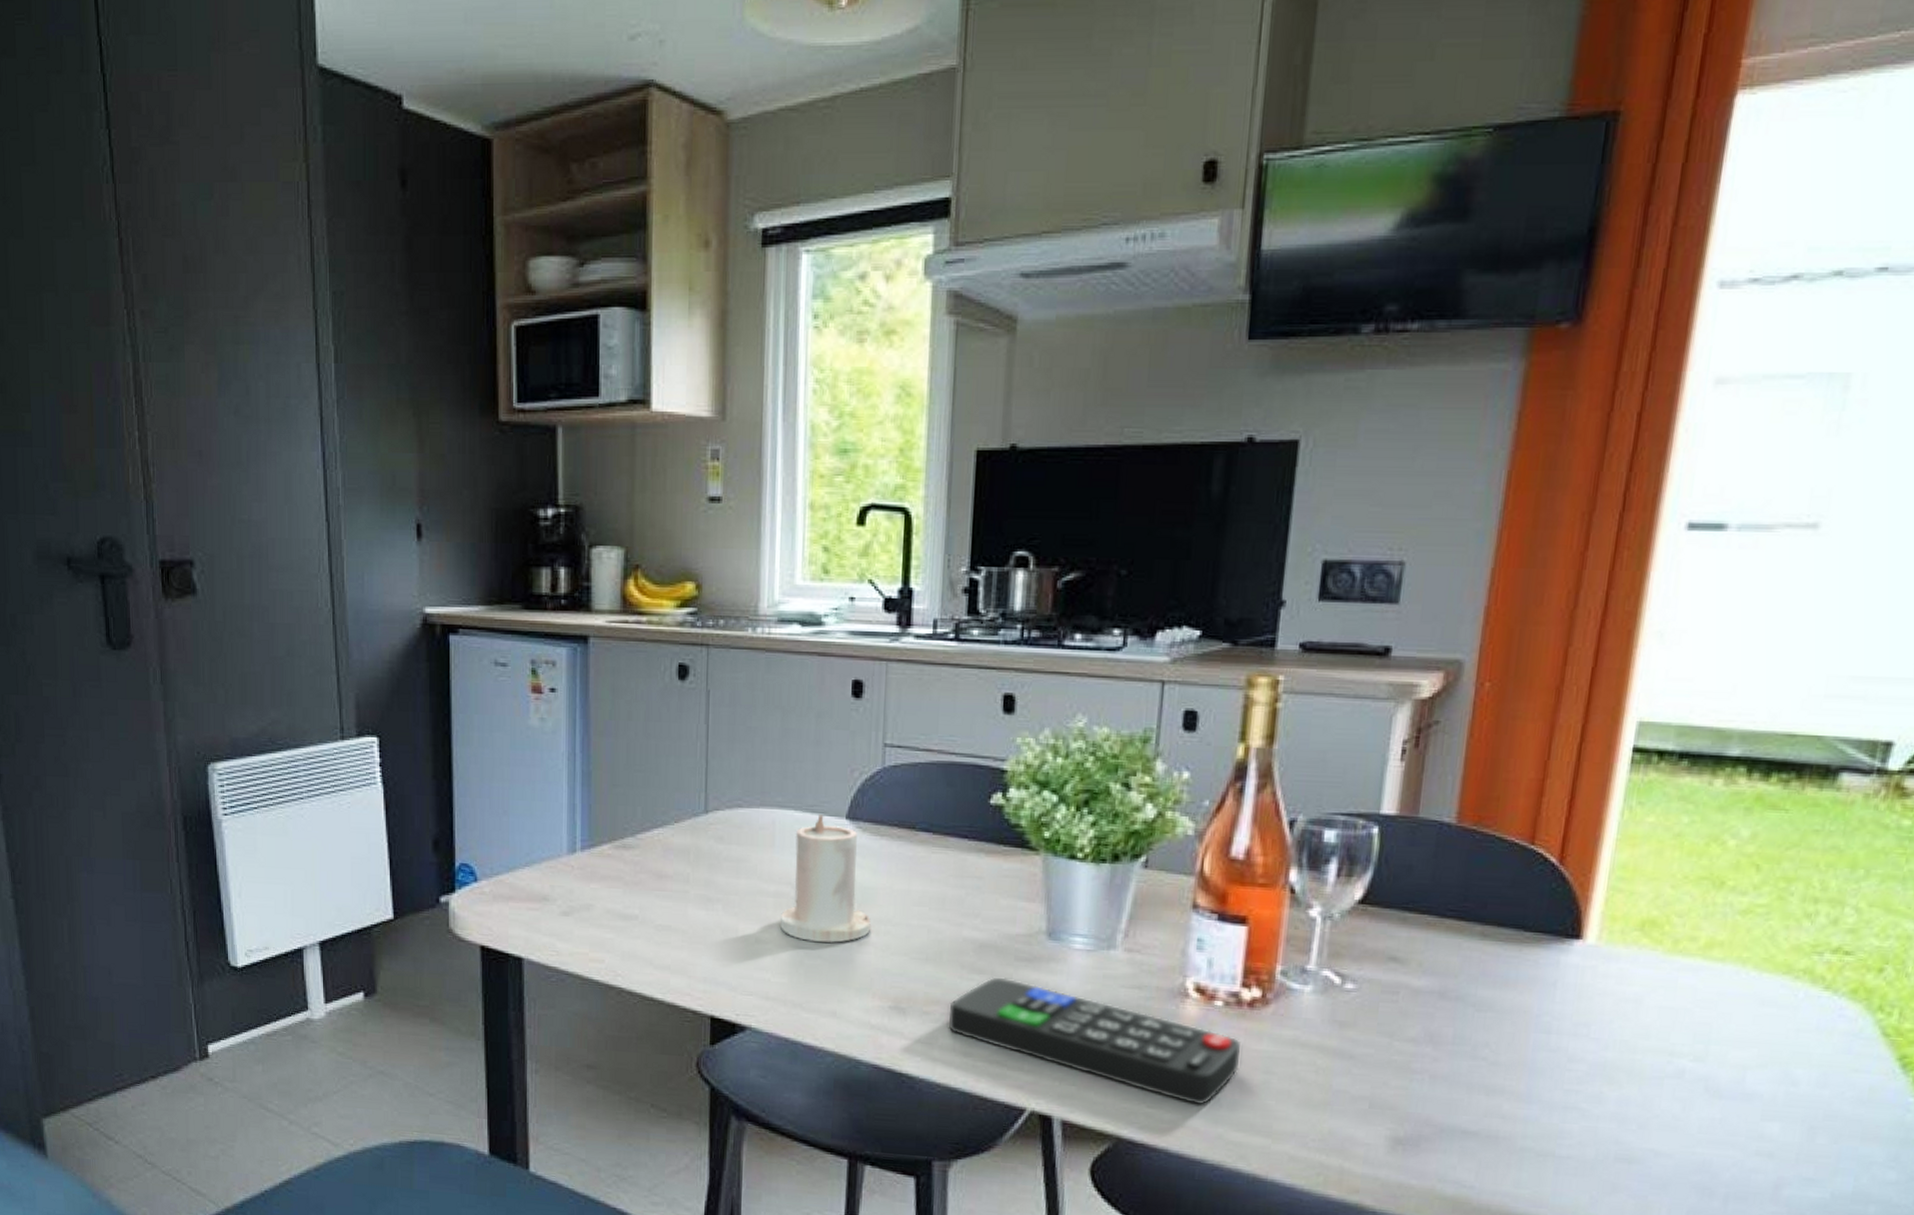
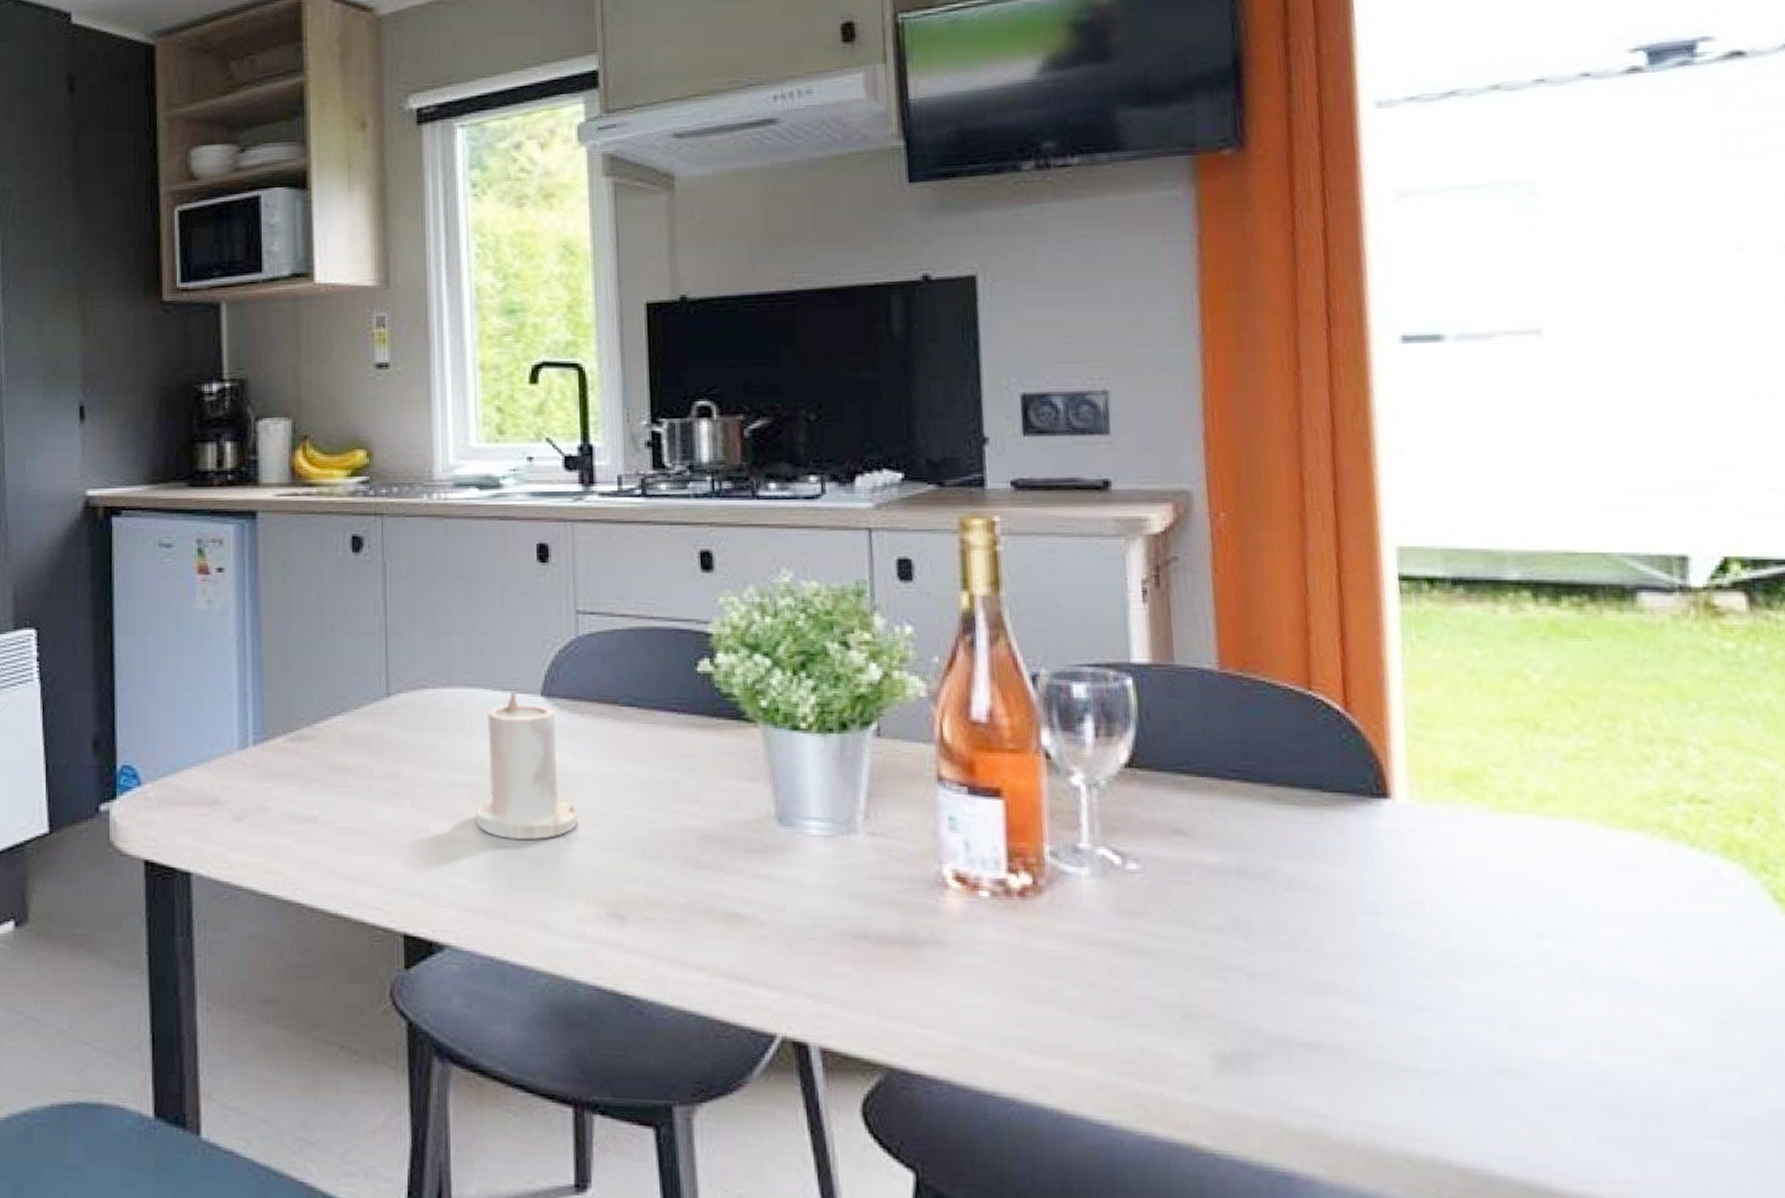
remote control: present [948,977,1242,1105] -> none [674,872,1020,1022]

